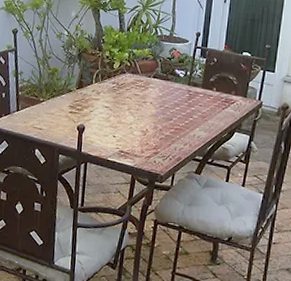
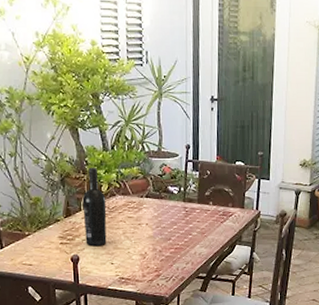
wine bottle: none [93,45,116,119] -> present [82,167,107,247]

